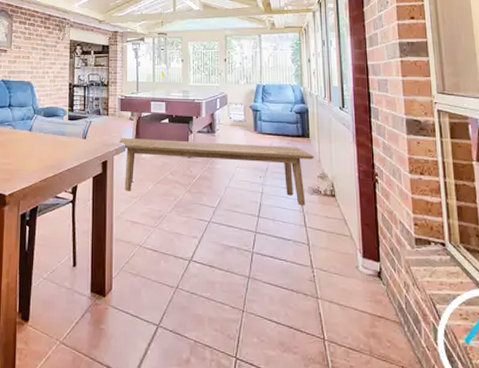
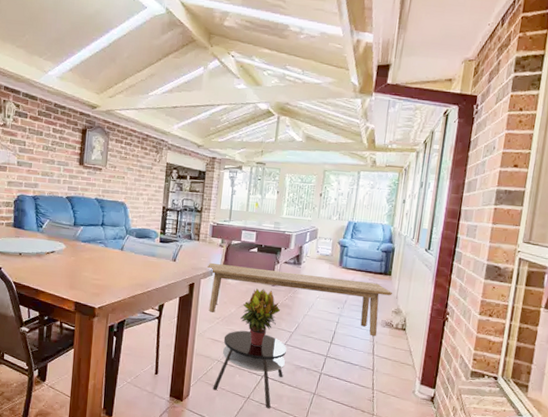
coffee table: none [137,209,212,298] -> present [212,330,287,408]
potted plant: none [159,161,199,226] -> present [240,288,280,347]

